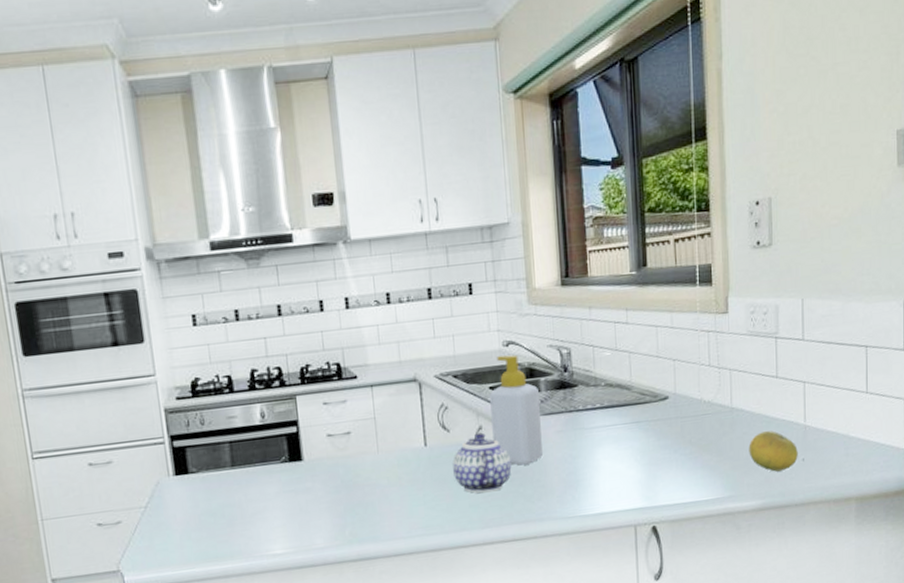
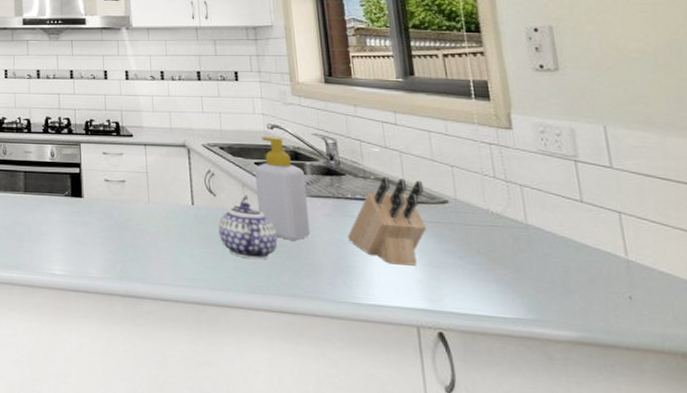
knife block: none [578,380,649,471] -> present [347,176,427,266]
fruit: present [748,431,798,472] -> none [553,257,623,305]

